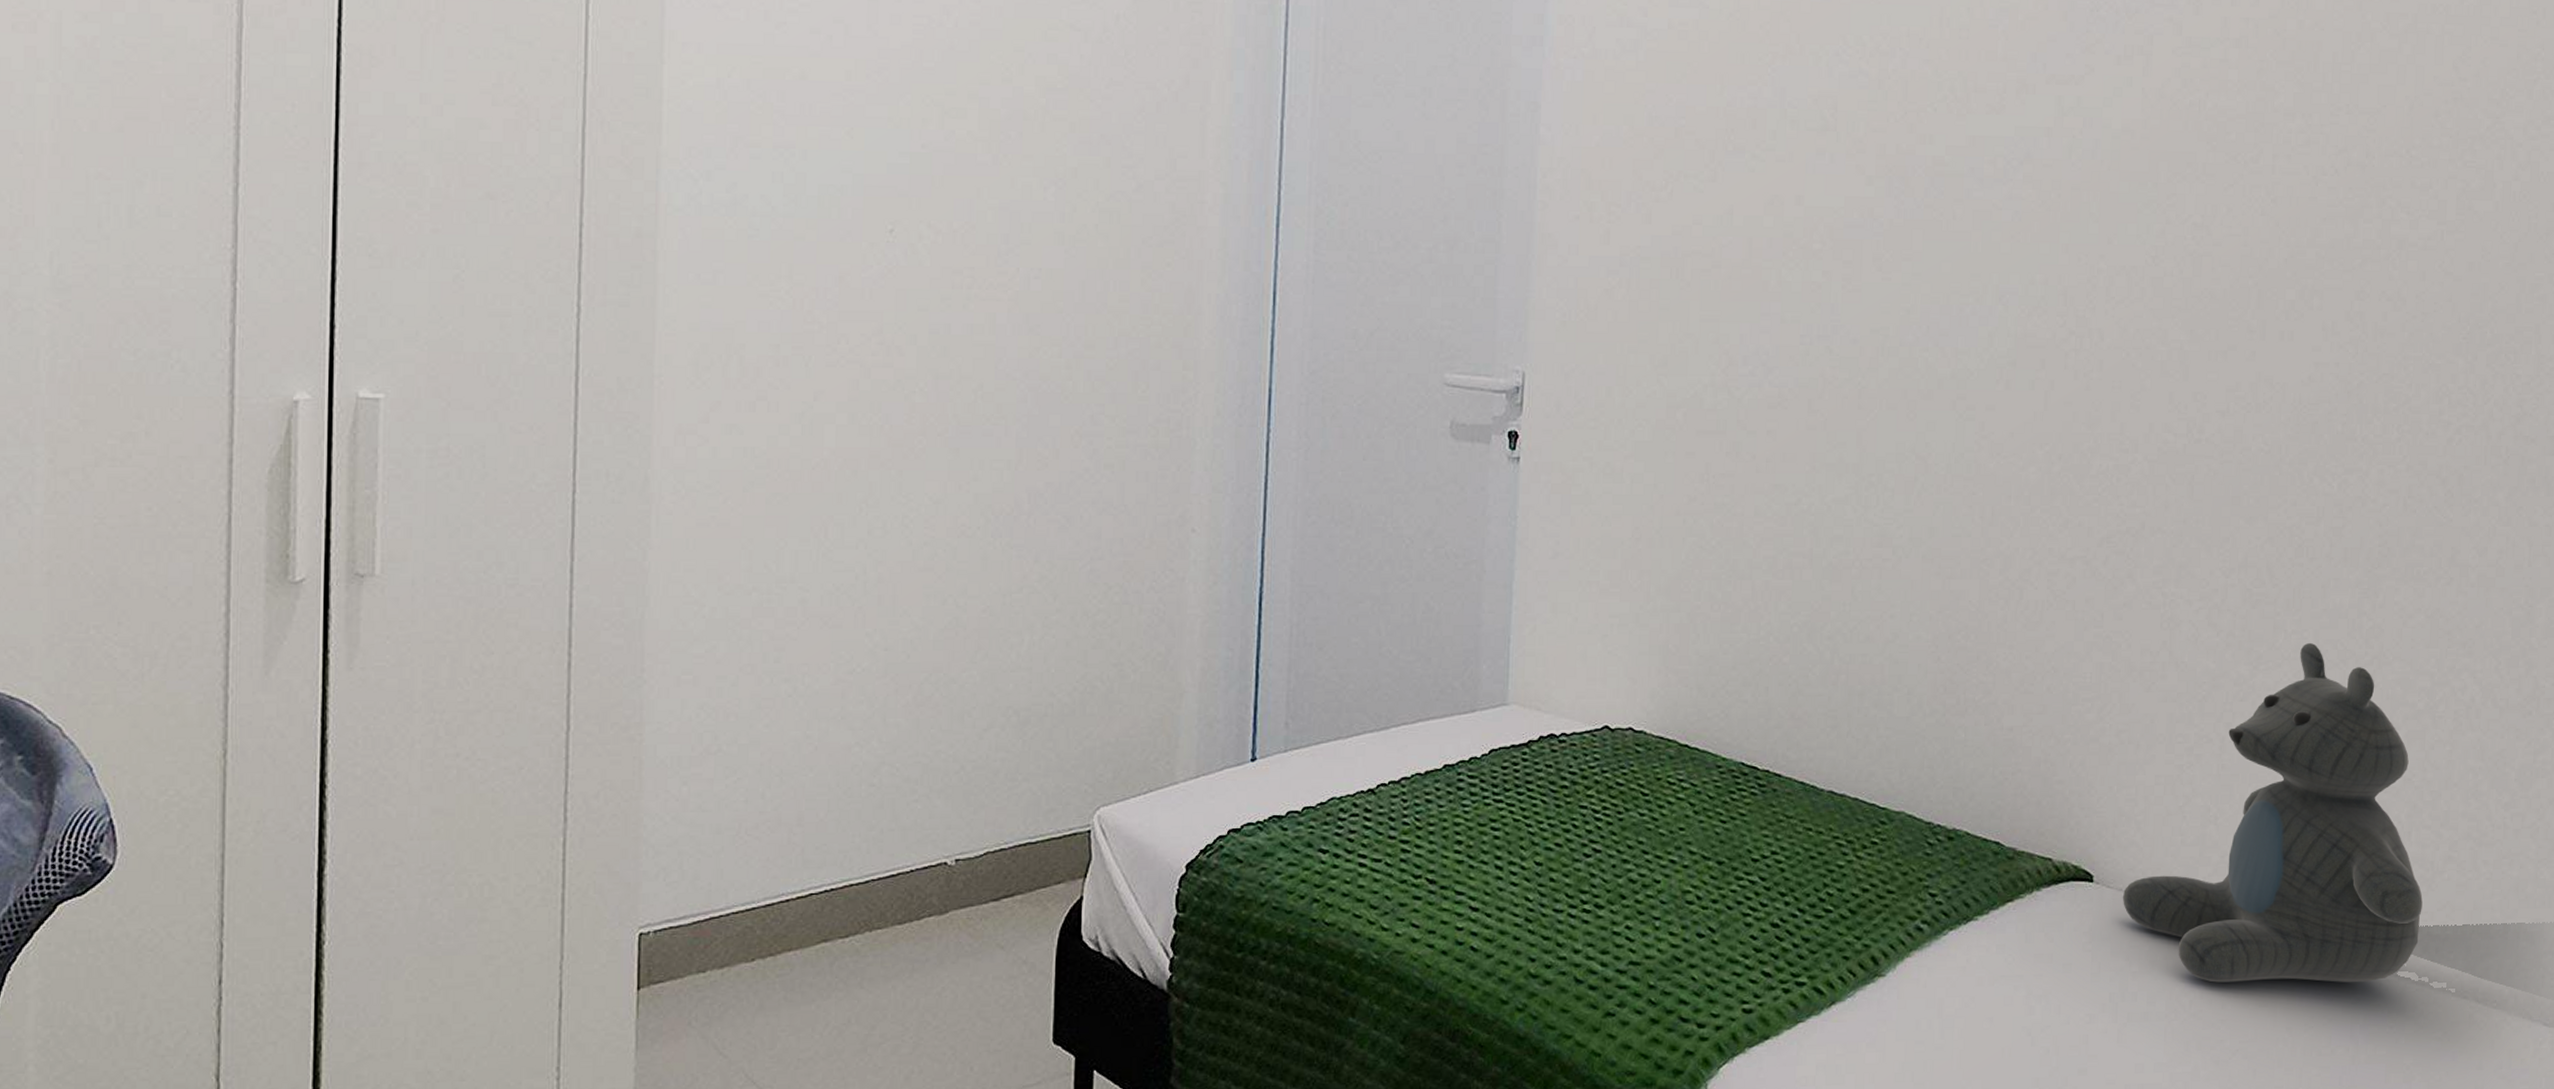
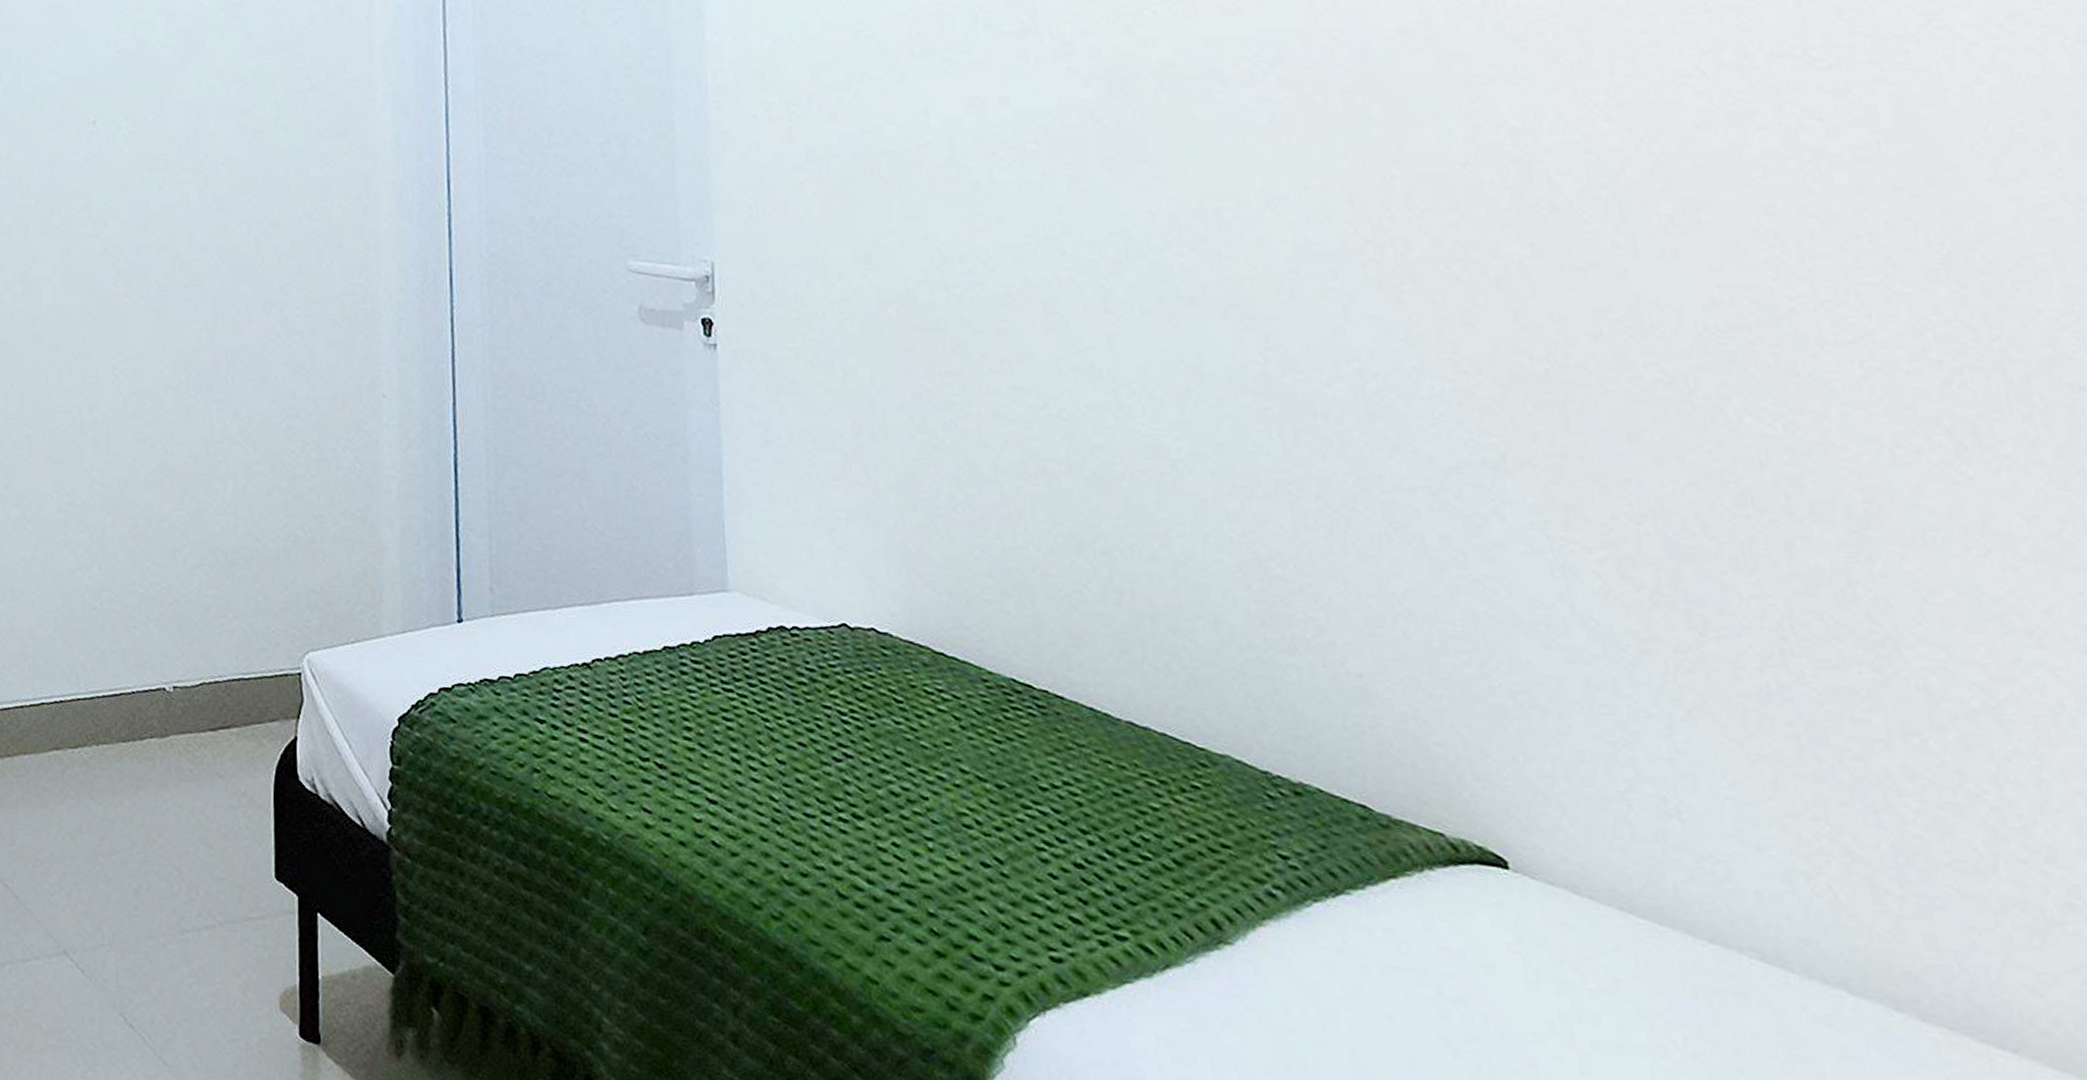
teddy bear: present [2122,642,2423,983] -> none [1555,610,2043,1054]

